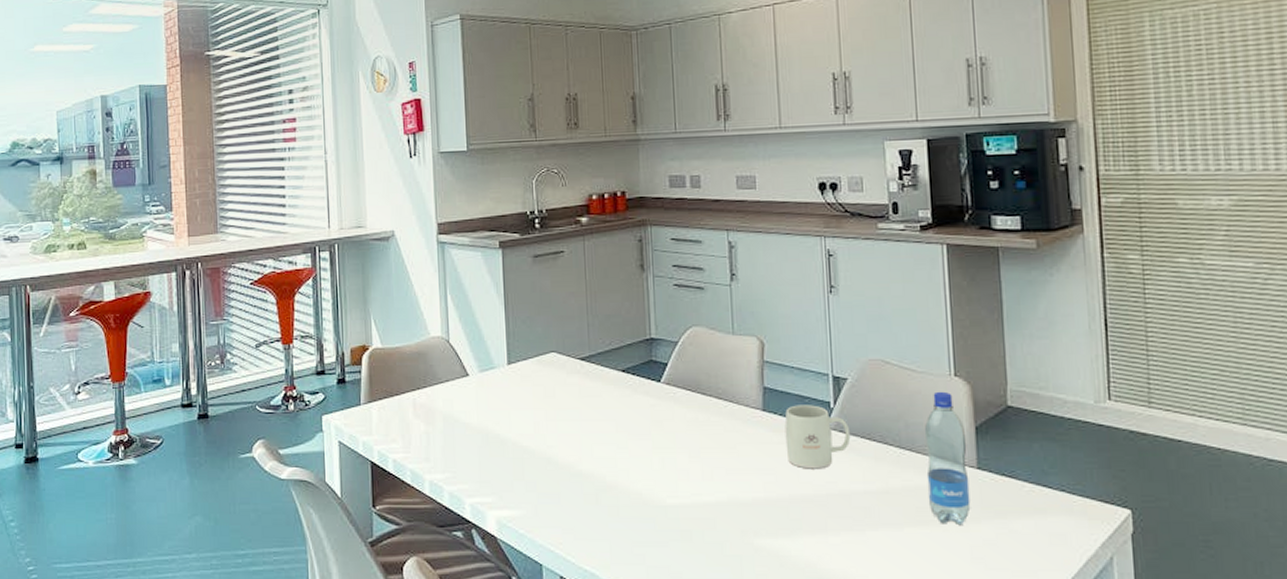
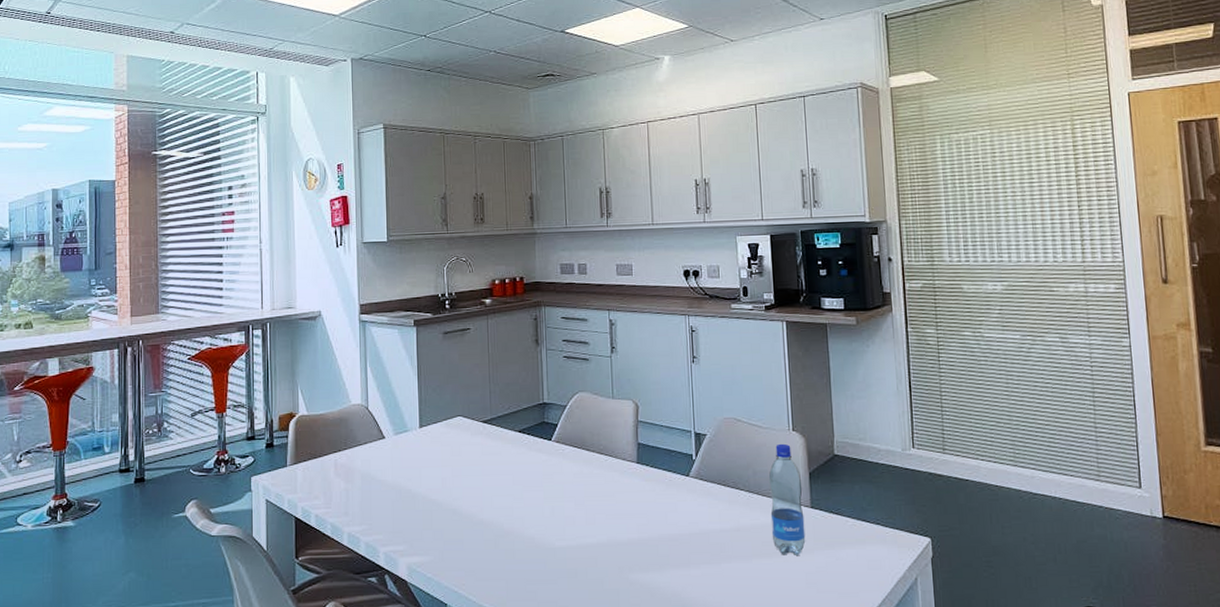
mug: present [784,405,851,469] -> none [655,457,709,512]

